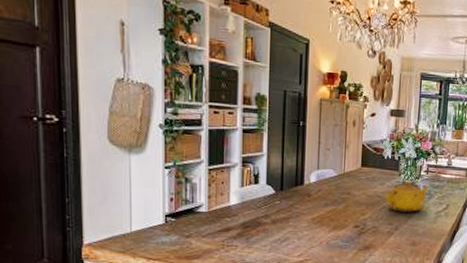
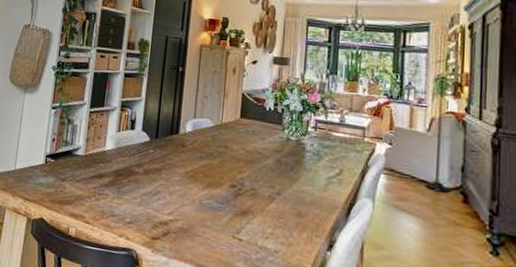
teapot: present [385,181,429,213] -> none [265,137,318,176]

